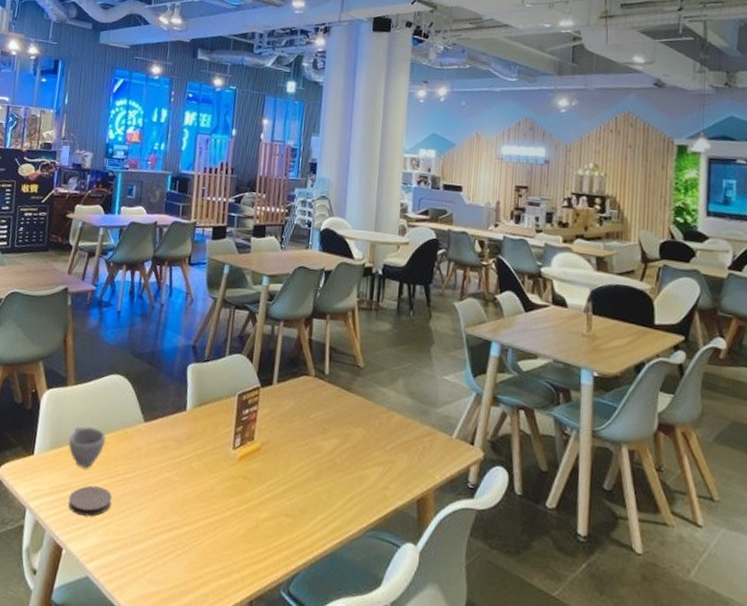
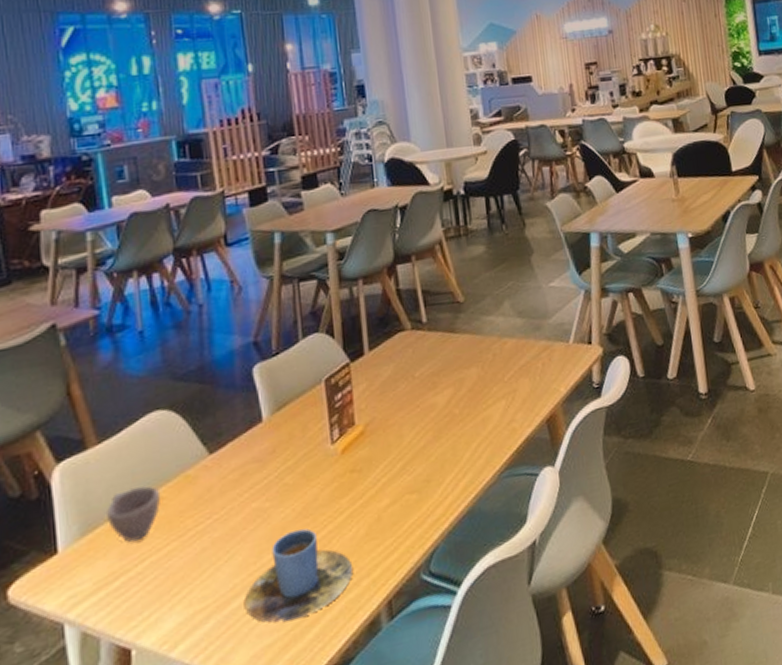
coaster: present [68,485,113,517] -> none [124,553,188,601]
cup: none [144,507,229,583] -> present [245,528,354,623]

